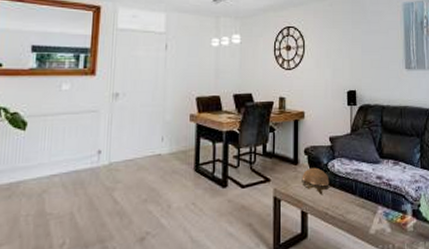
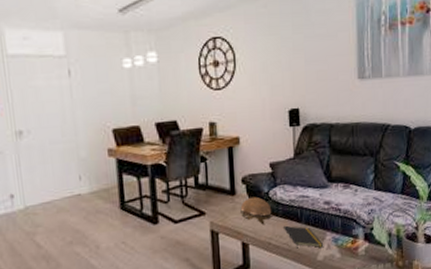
notepad: none [340,197,376,221] -> present [284,225,324,249]

